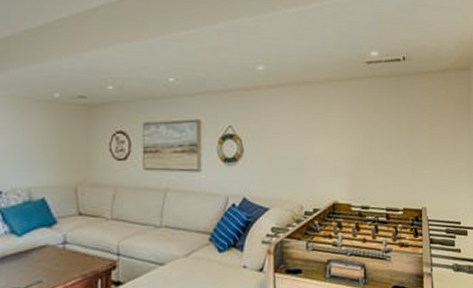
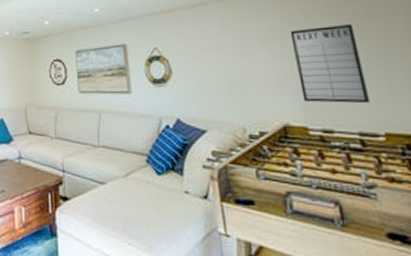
writing board: none [349,117,398,185] -> present [290,24,371,104]

